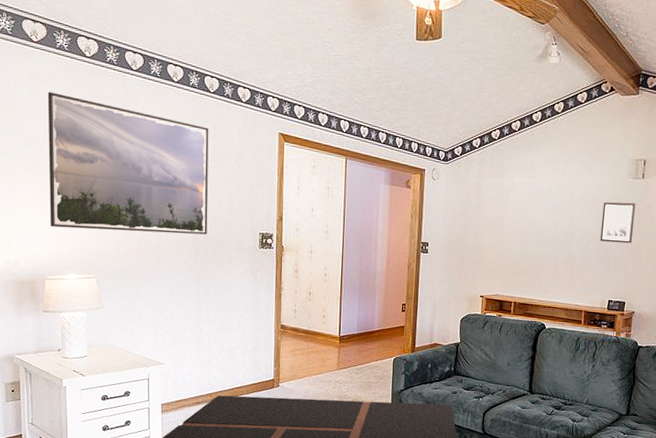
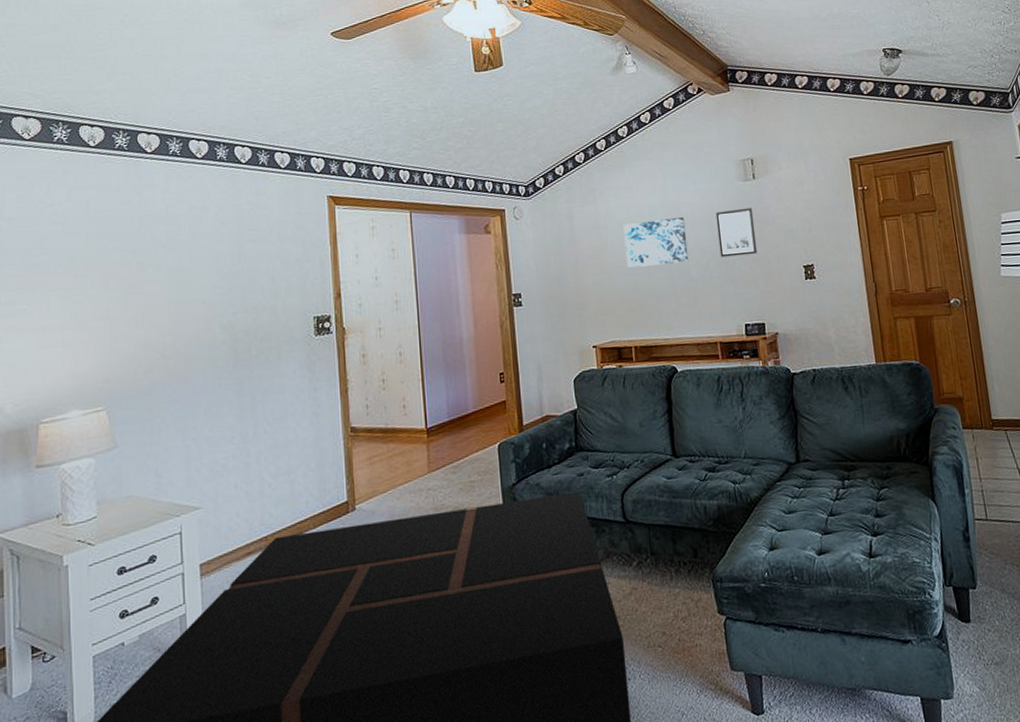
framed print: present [47,92,209,235] -> none [42,192,249,355]
wall art: none [520,199,576,241] -> present [623,216,689,268]

